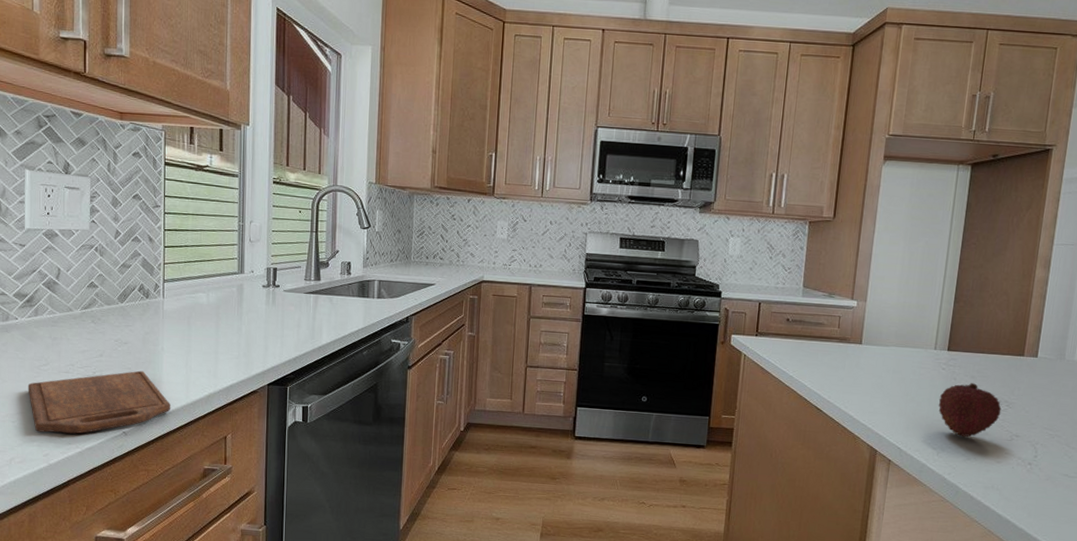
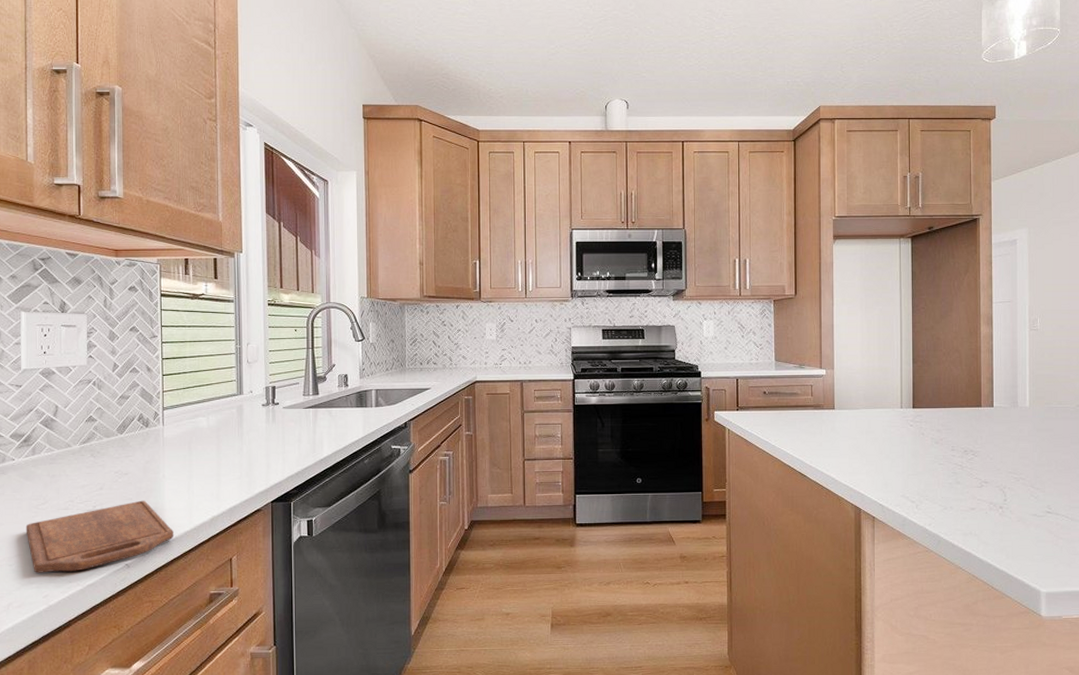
fruit: present [938,383,1002,437] -> none [911,436,968,488]

